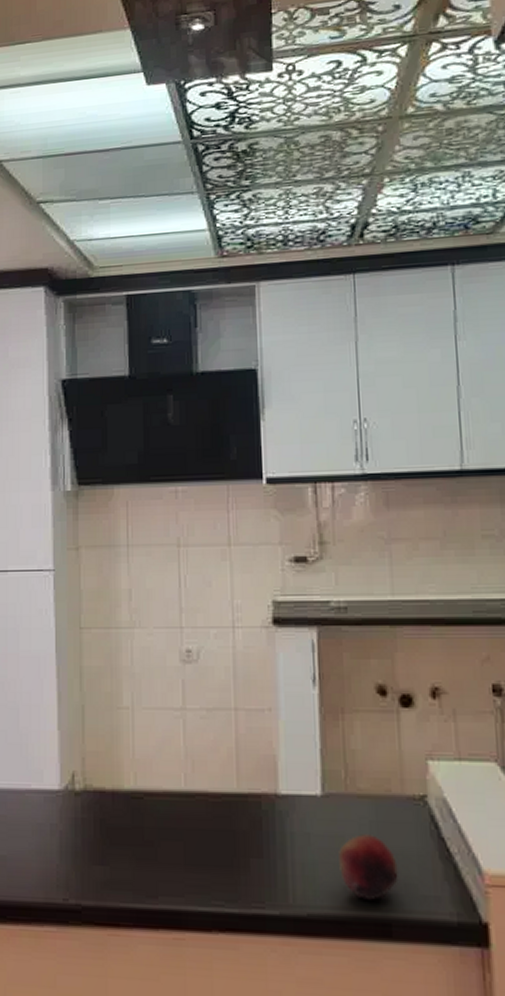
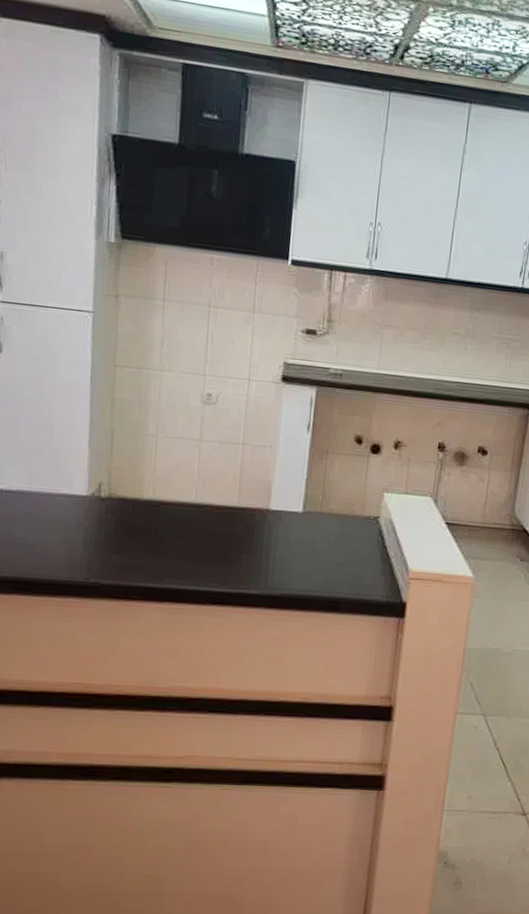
fruit: present [339,834,398,902] -> none [308,541,351,587]

